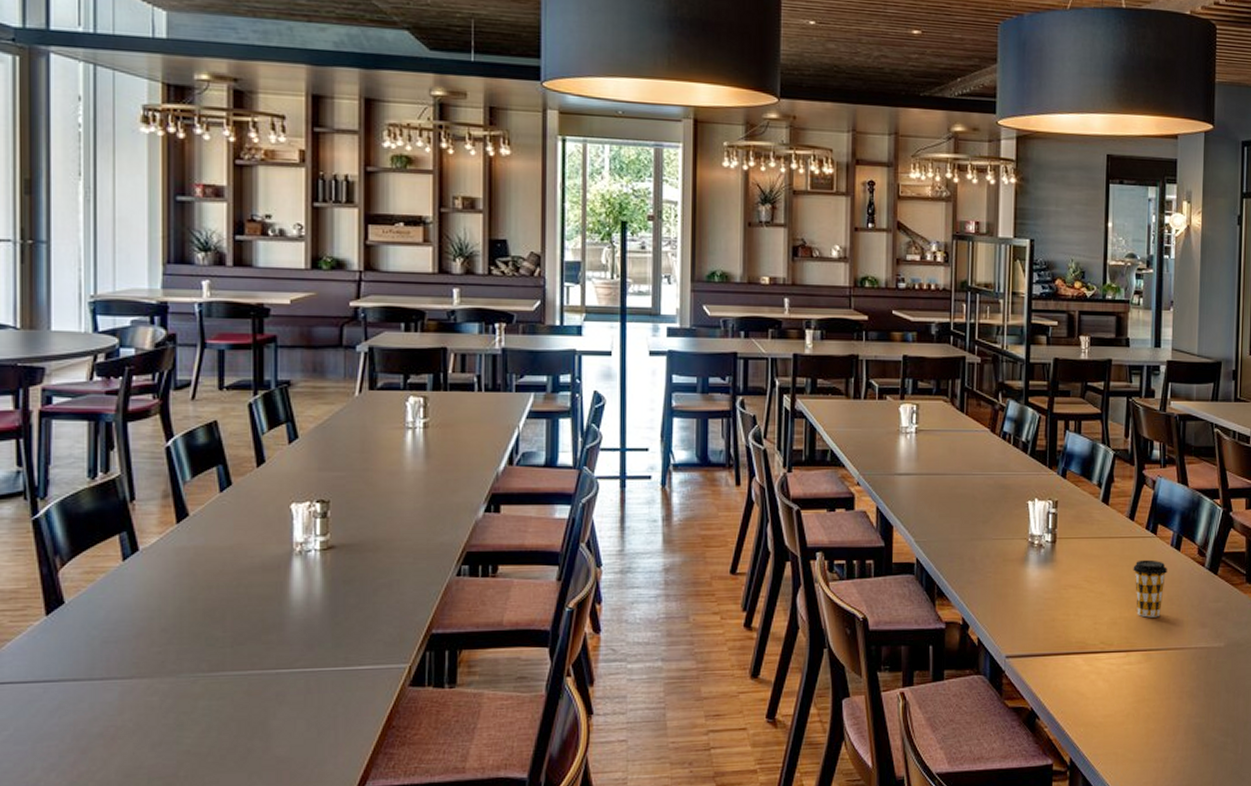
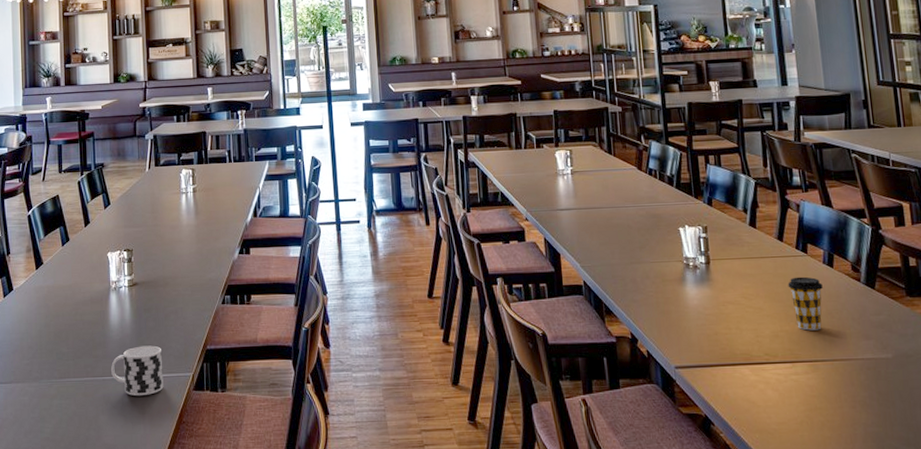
cup: none [290,628,367,695] -> present [111,345,164,397]

